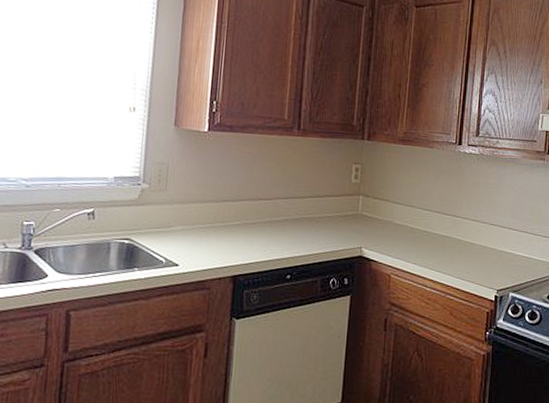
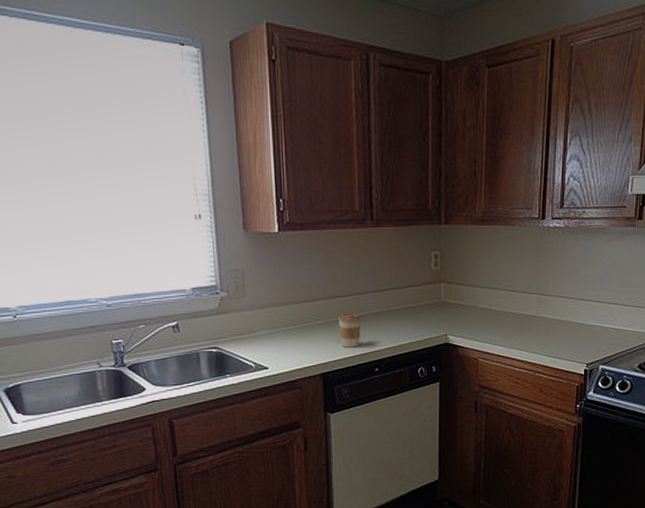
coffee cup: none [255,216,279,252] -> present [337,313,362,348]

